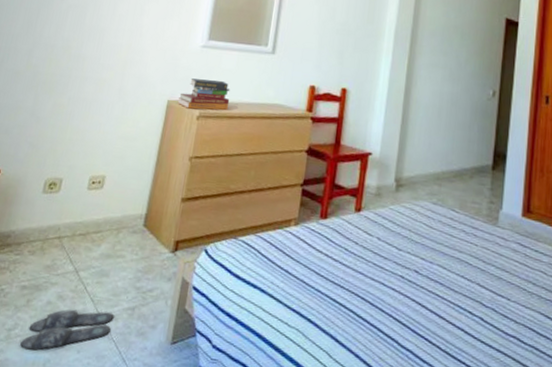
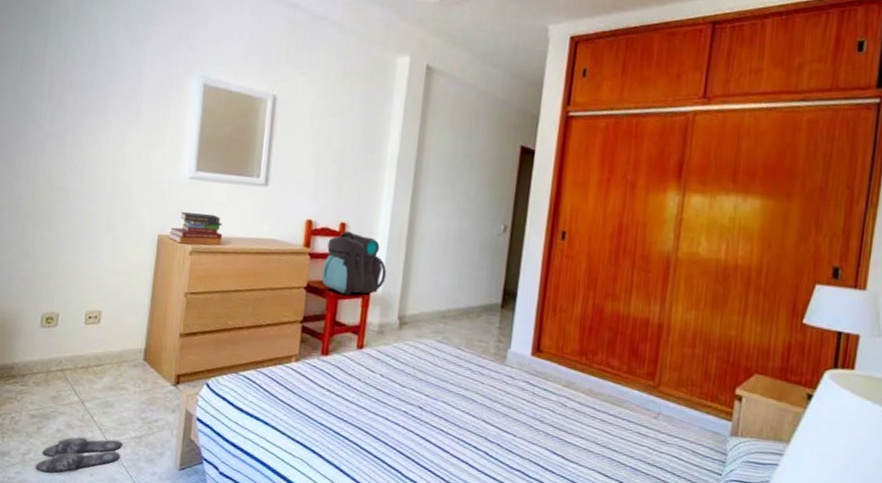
backpack: none [322,96,385,159] -> present [321,230,387,296]

